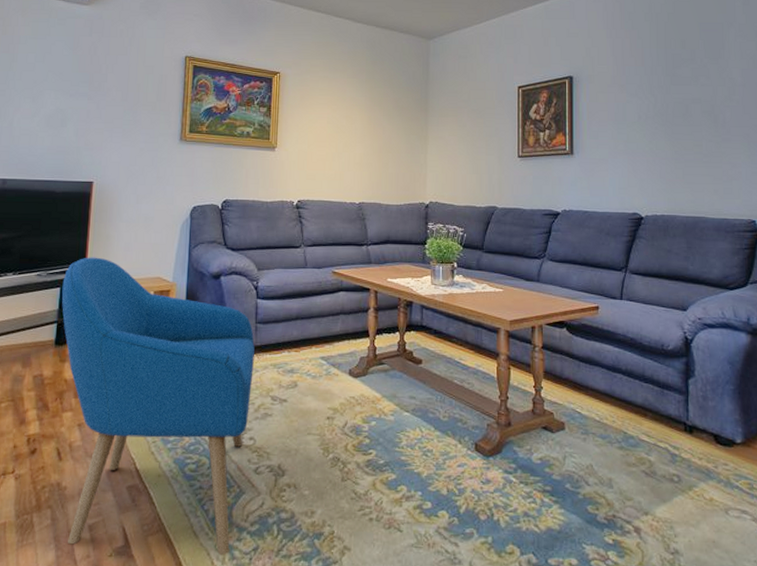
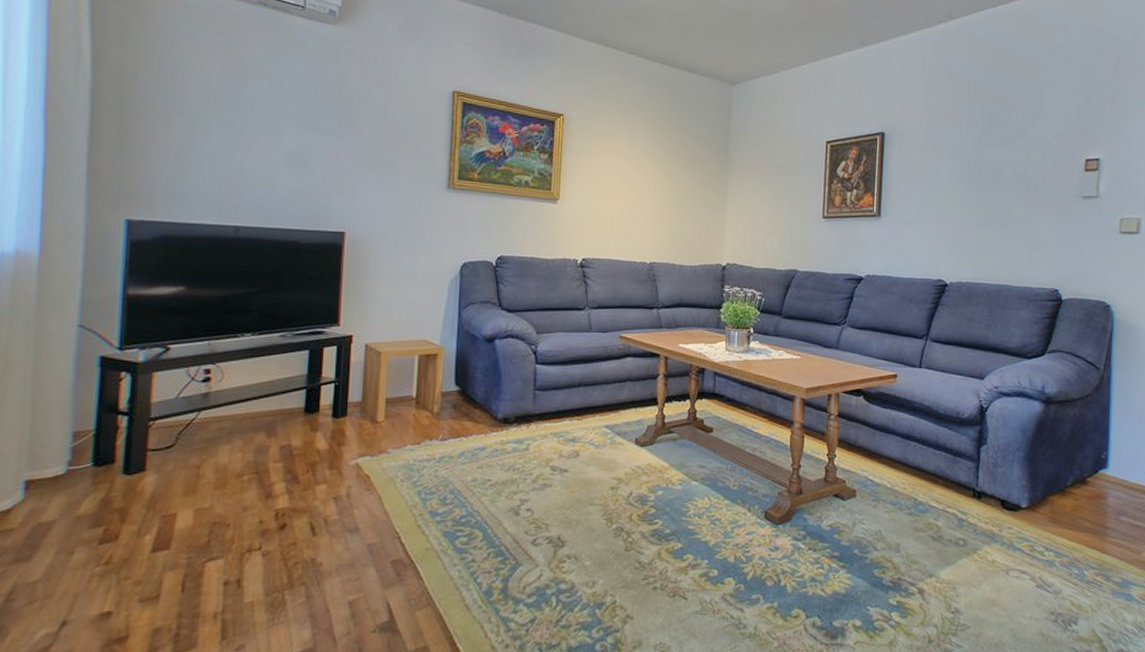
armchair: present [61,257,255,555] -> none [310,316,533,627]

